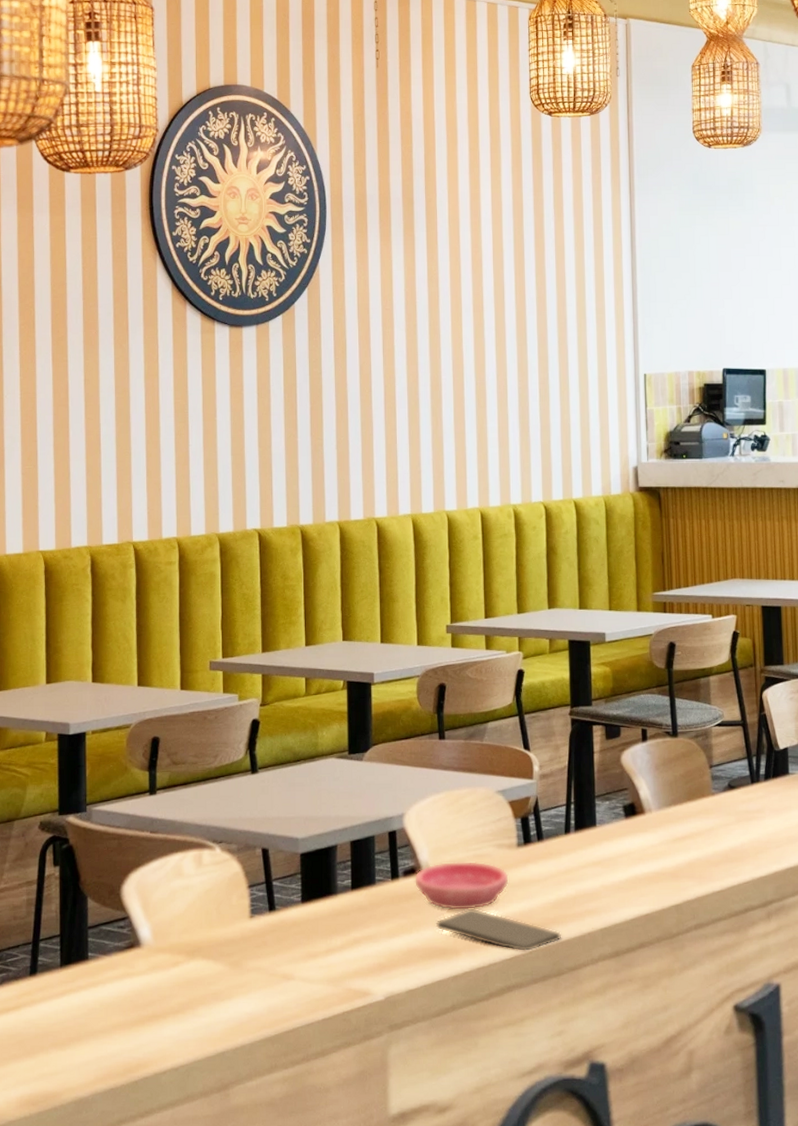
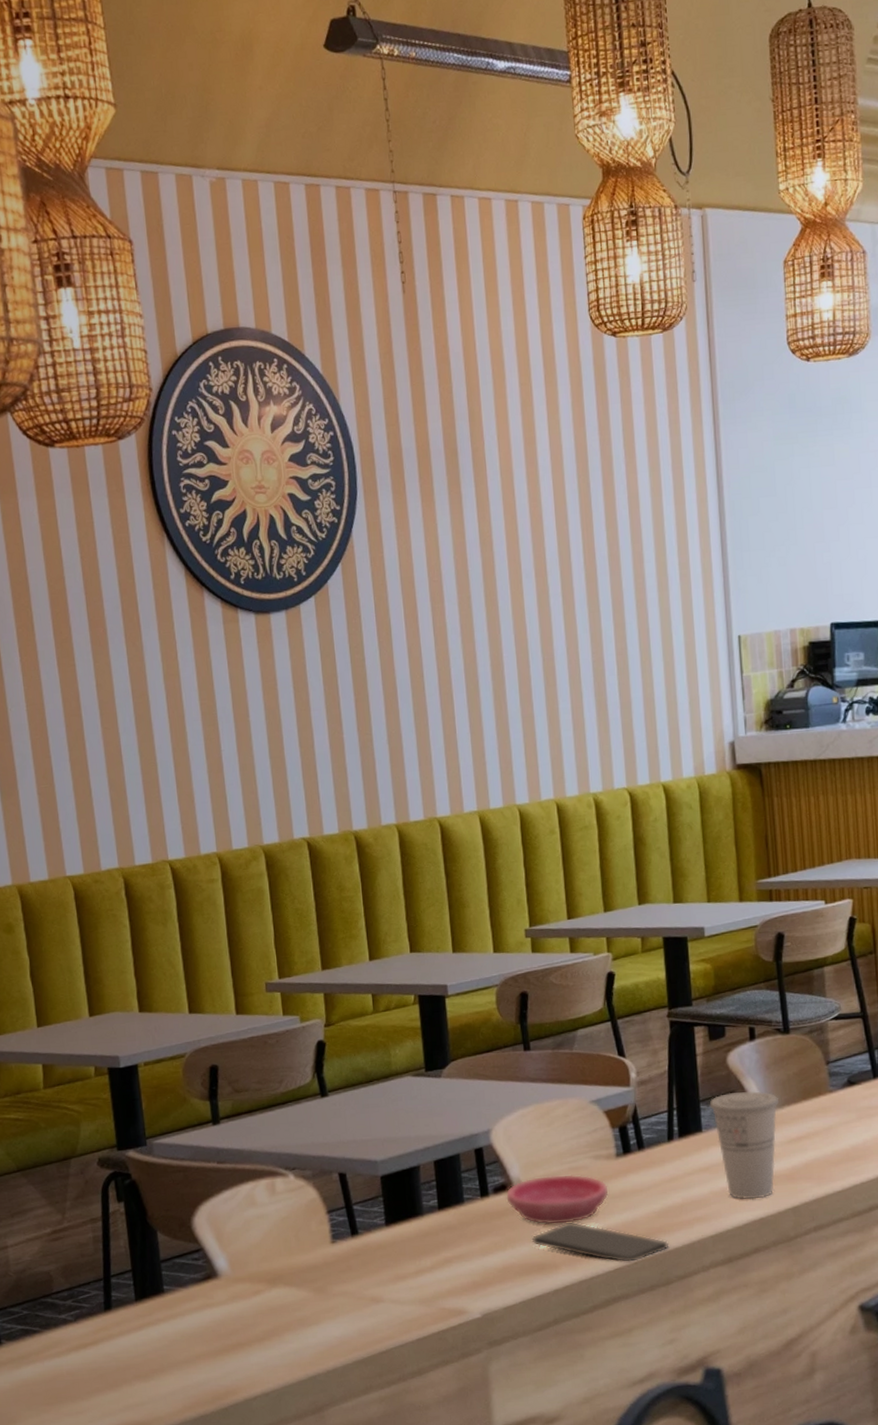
cup: none [603,790,666,895] -> present [709,1091,779,1199]

